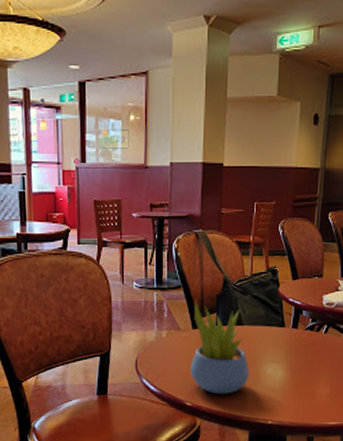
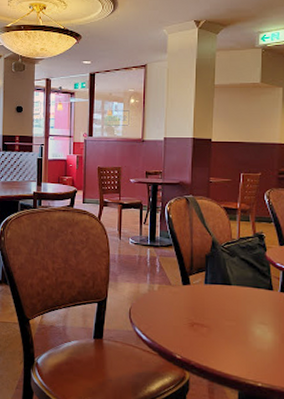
succulent plant: present [190,301,250,395] -> none [180,259,238,351]

